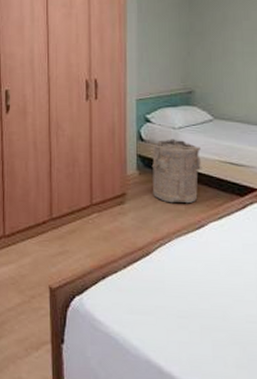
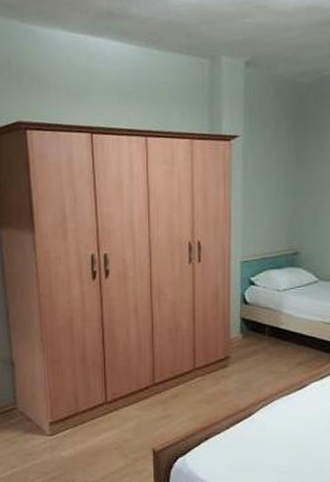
laundry hamper: present [151,139,202,204] -> none [255,301,306,365]

